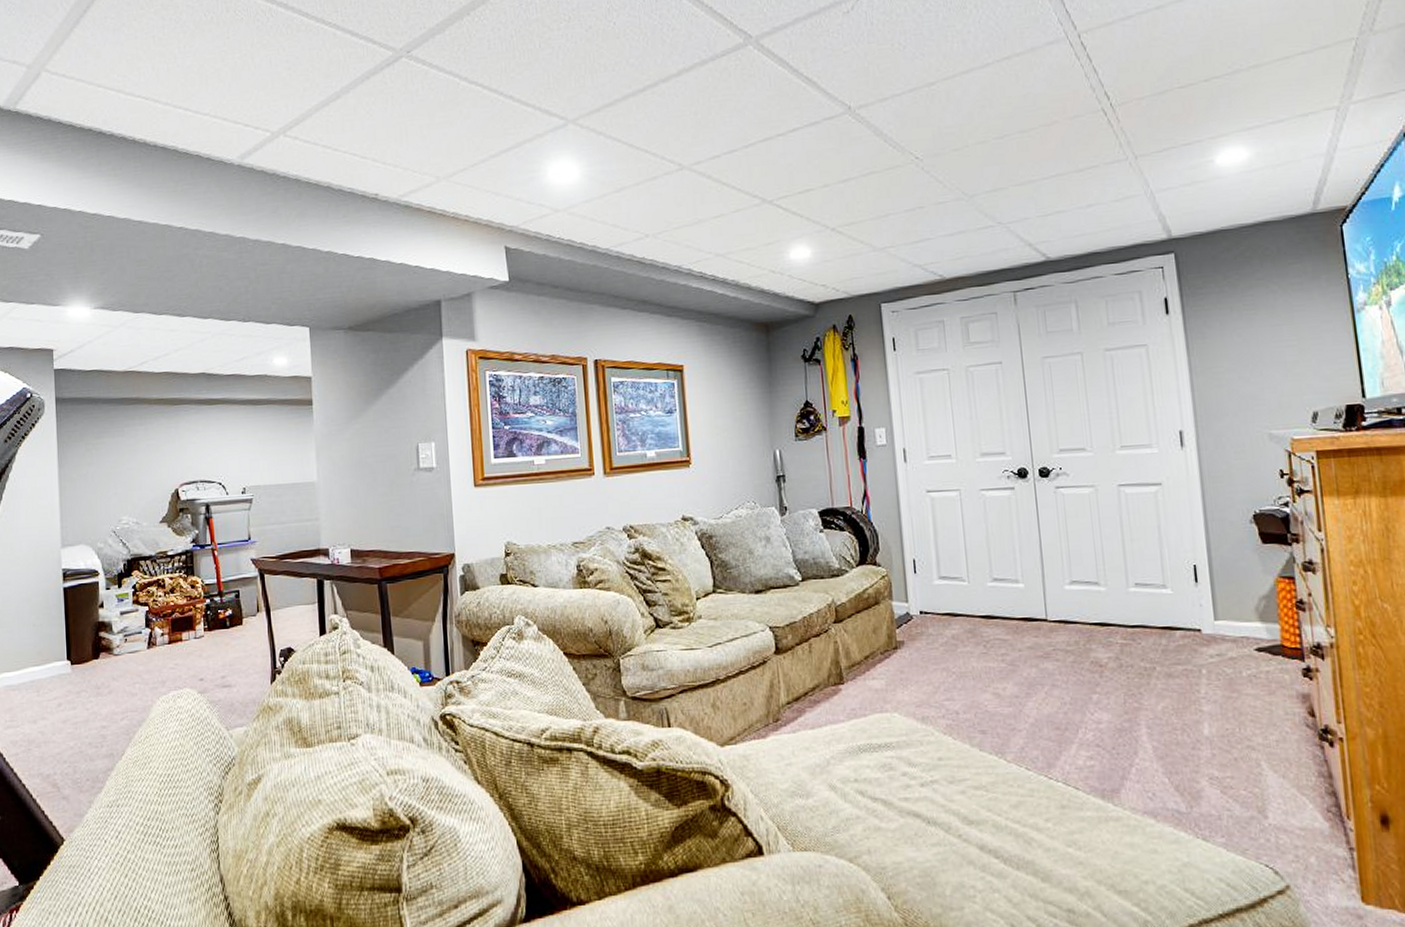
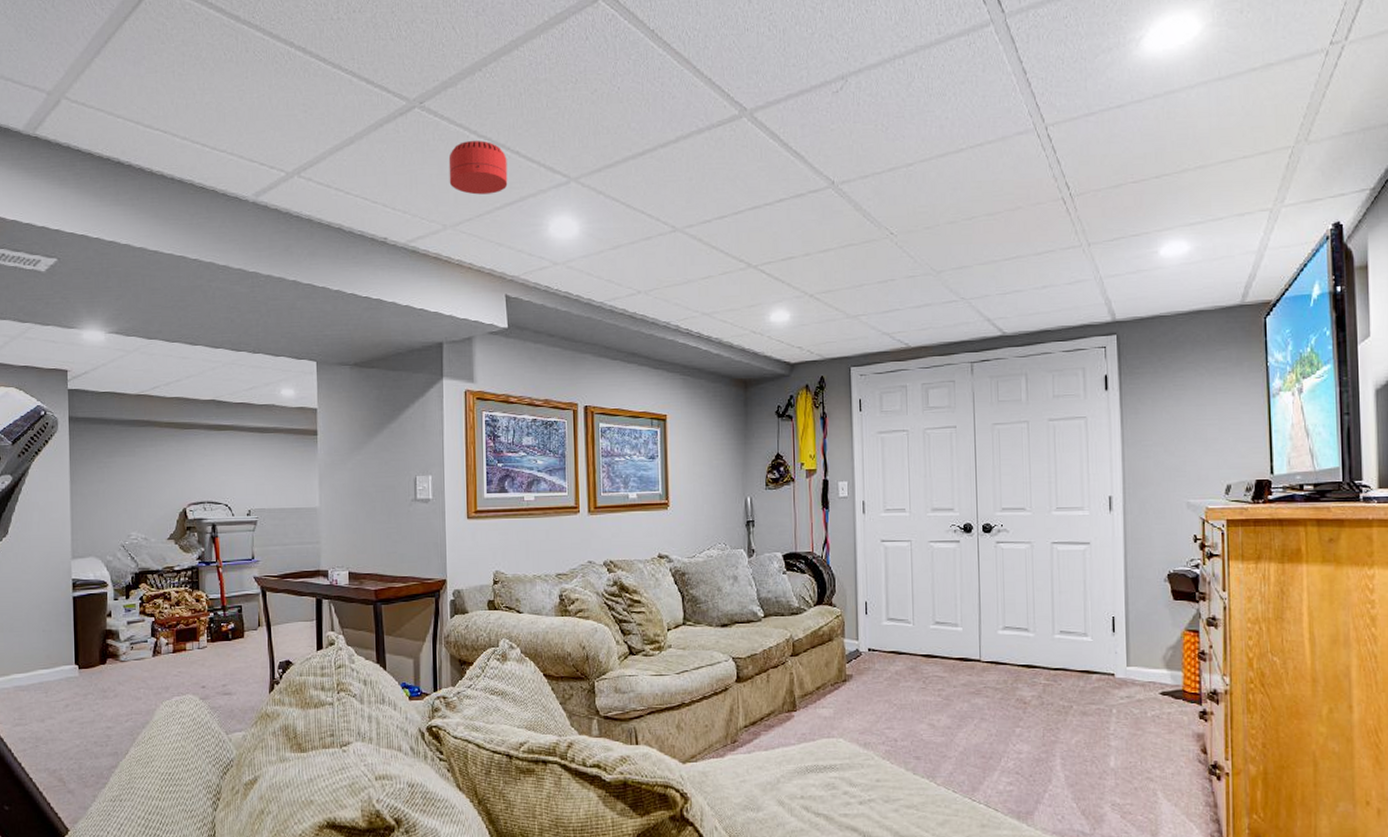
smoke detector: none [439,87,502,144] -> present [448,141,508,195]

